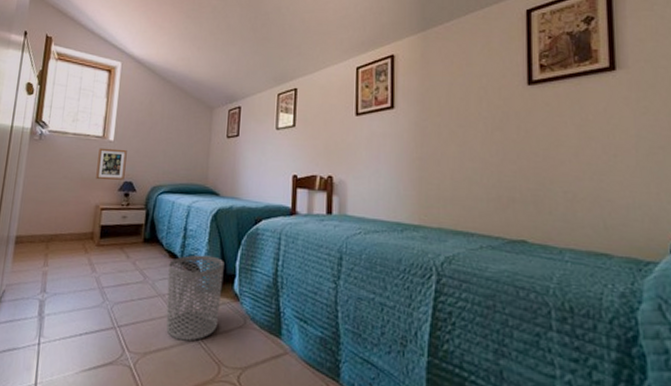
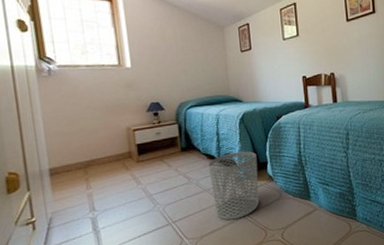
picture frame: present [96,148,127,180] -> none [118,74,150,105]

